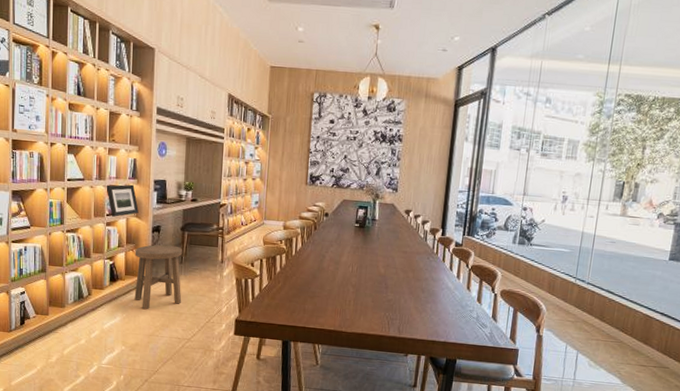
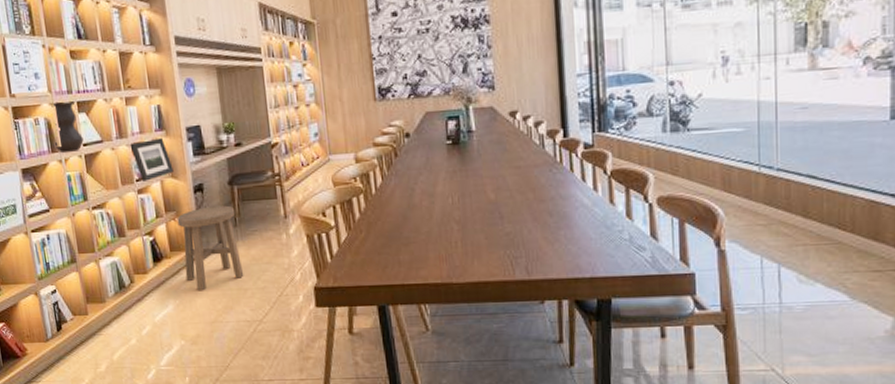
vase: none [42,142,68,185] -> present [51,101,84,154]

